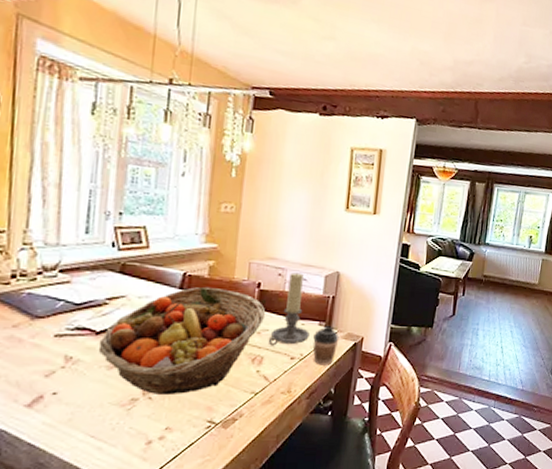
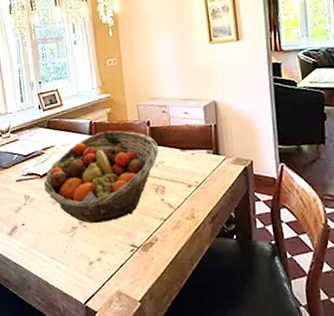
candle holder: present [269,272,310,346] -> none [166,107,201,176]
coffee cup: present [312,326,340,366] -> none [204,153,229,191]

